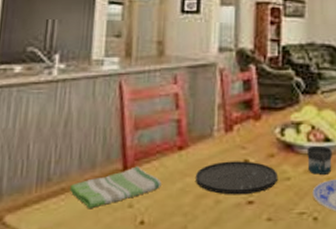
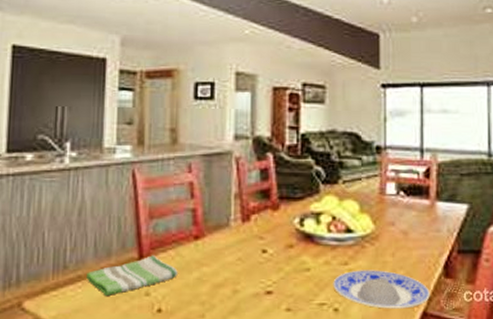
plate: present [196,161,278,195] -> none [213,251,298,285]
mug: present [307,145,332,175] -> none [328,236,354,266]

